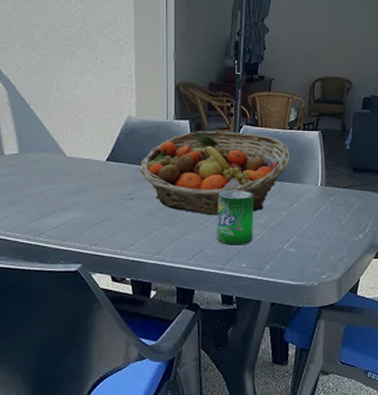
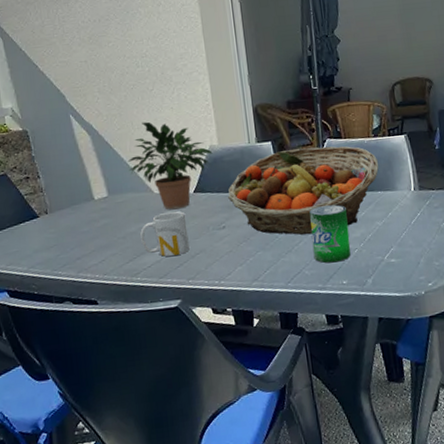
potted plant: none [43,83,130,175] -> present [128,121,213,210]
mug: none [48,176,96,221] -> present [140,211,190,257]

